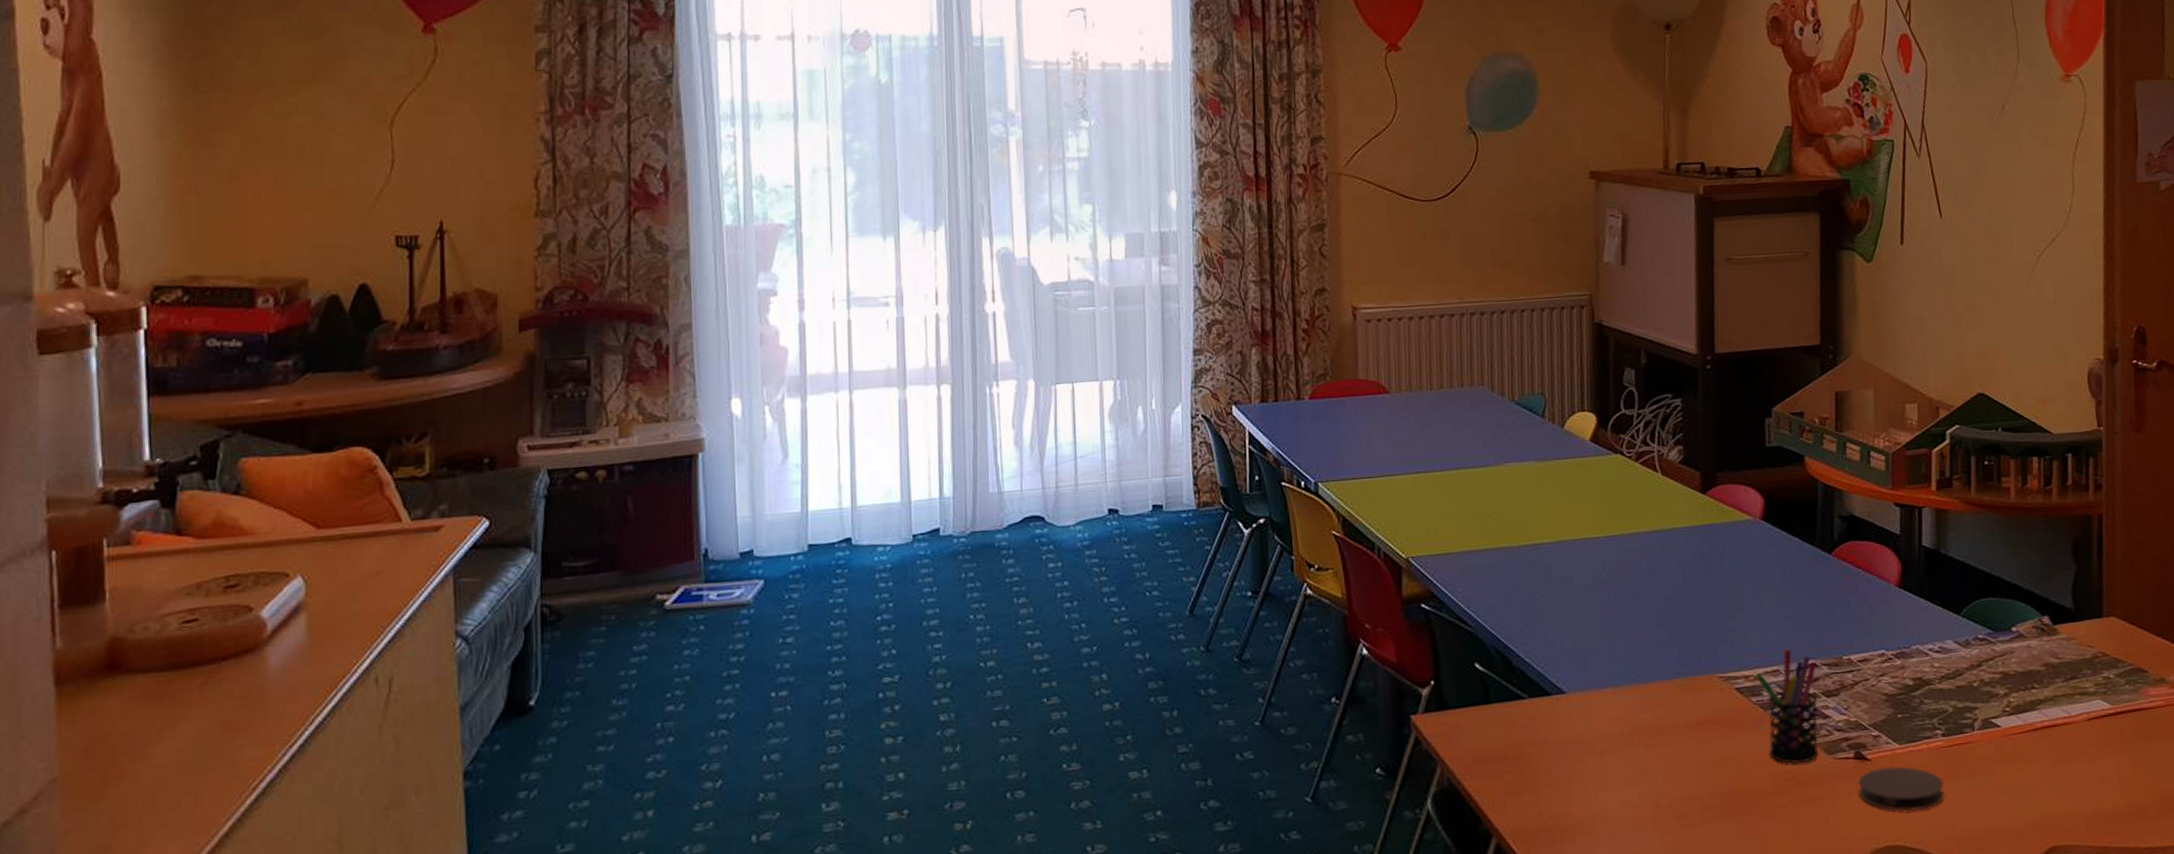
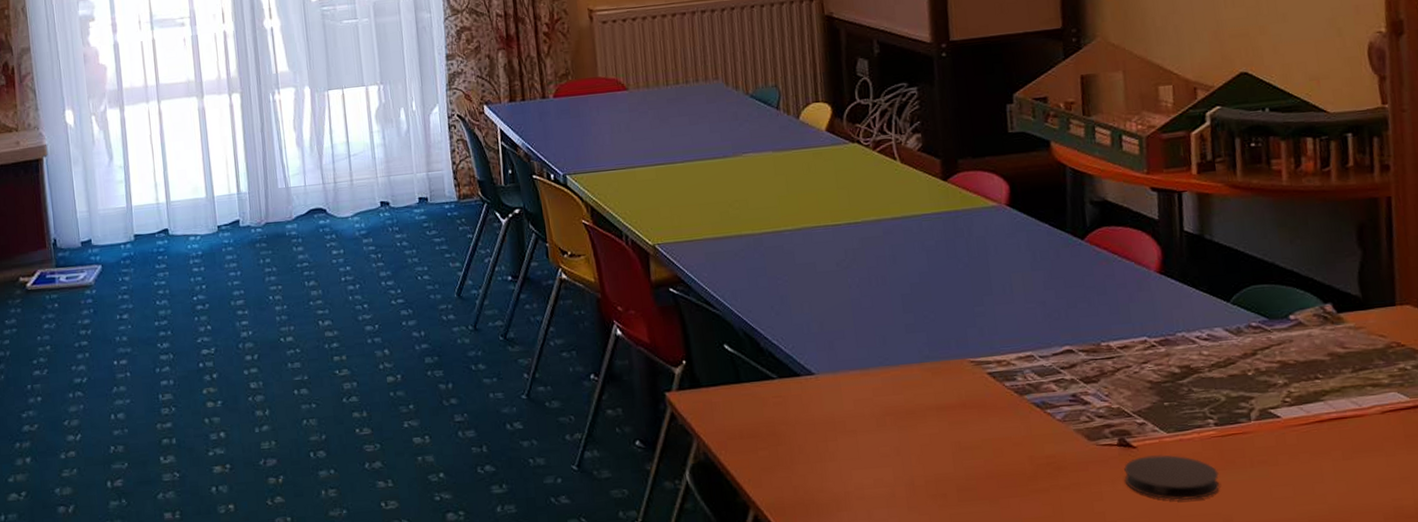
pen holder: present [1755,648,1819,764] -> none [1008,334,1080,449]

